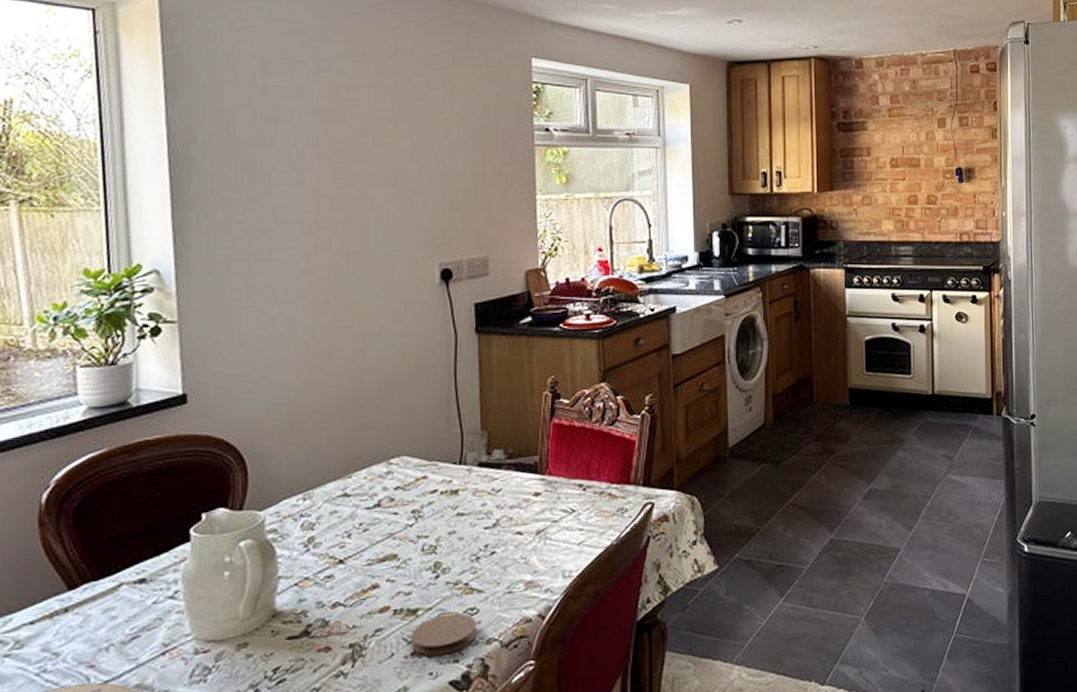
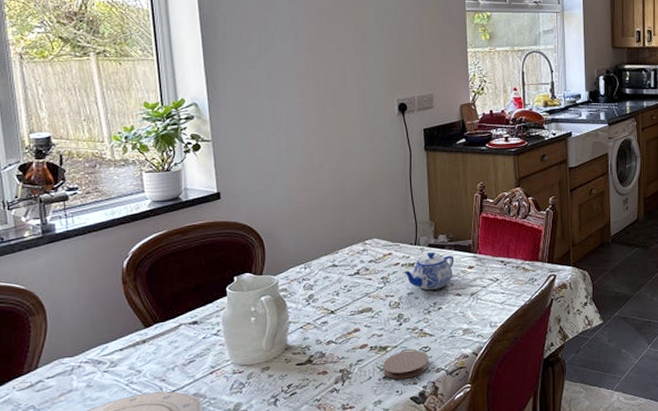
teapot: none [442,474,515,527] -> present [403,252,455,290]

